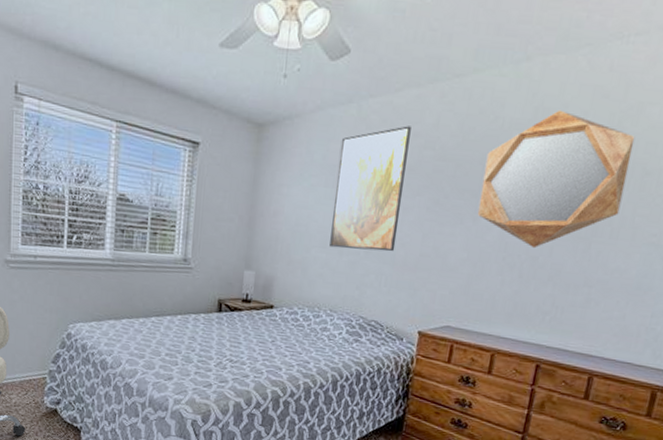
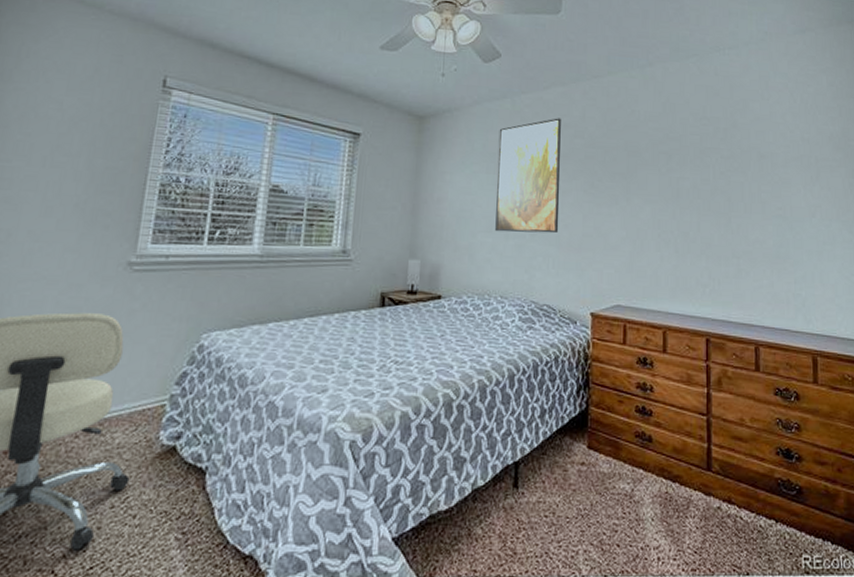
home mirror: present [477,110,635,249] -> none [629,105,747,225]

